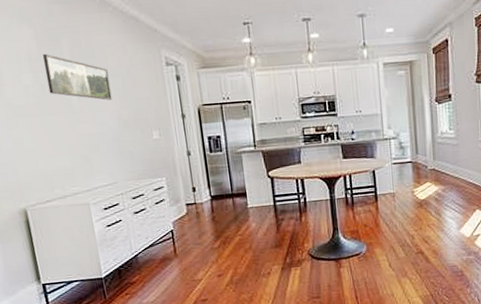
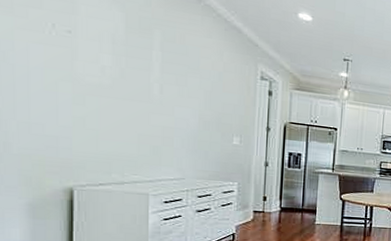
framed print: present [42,53,112,100] -> none [128,39,198,99]

